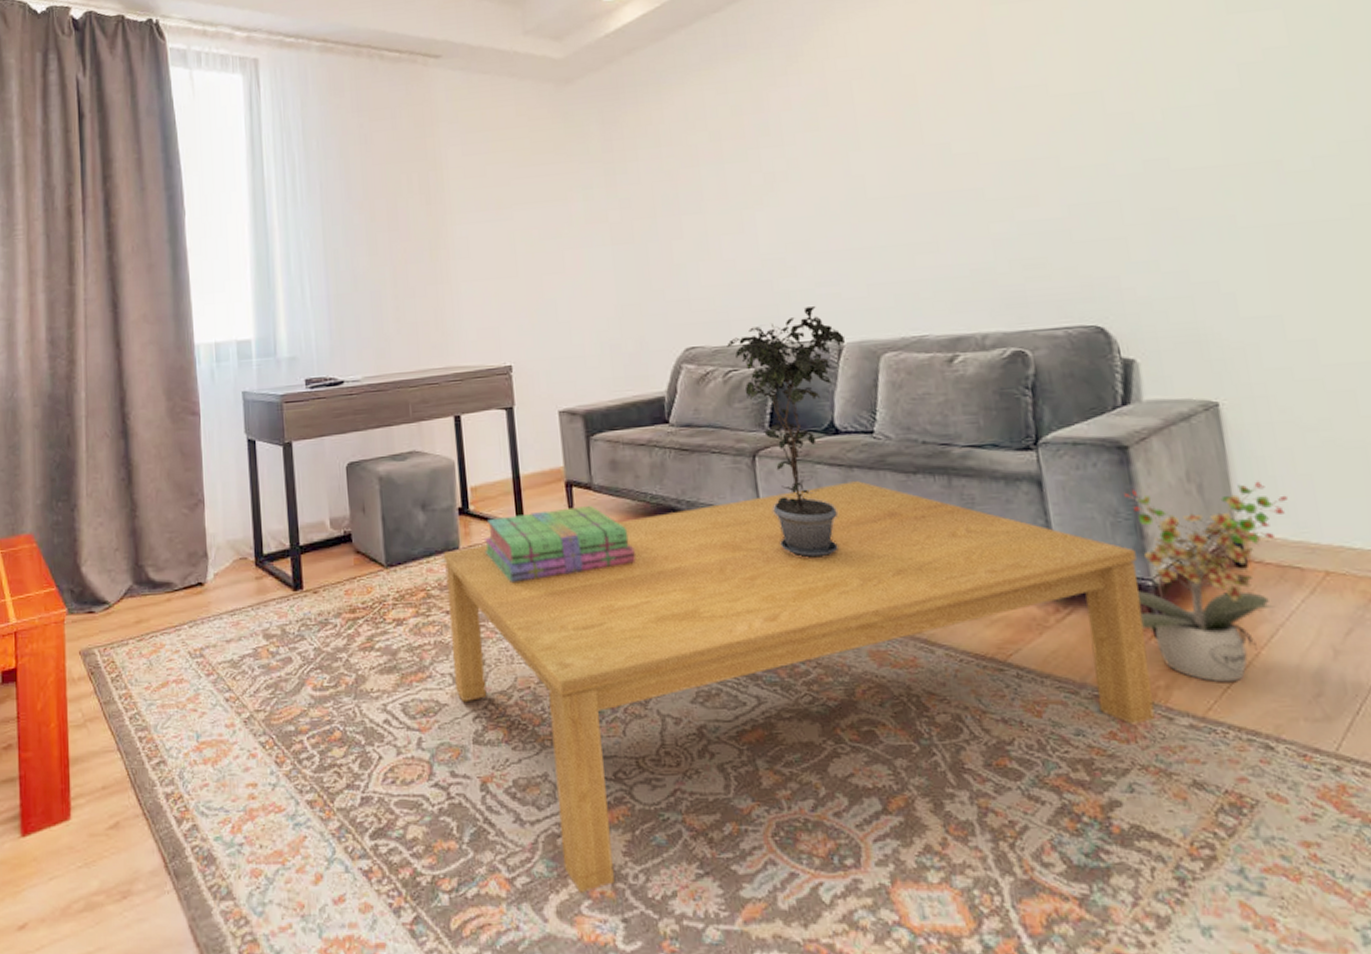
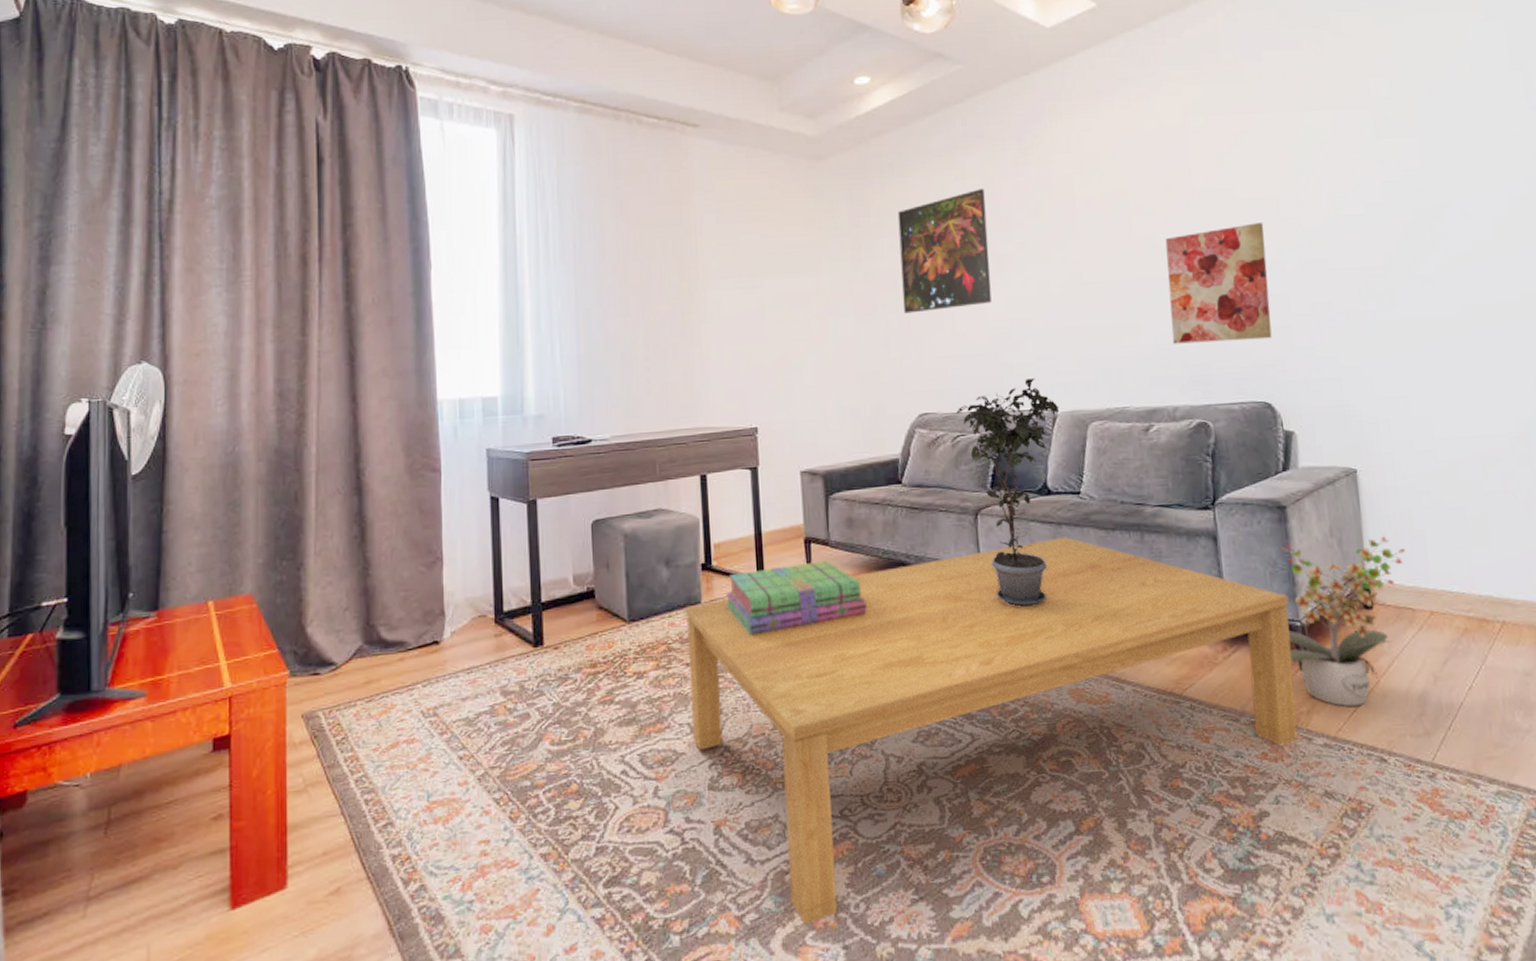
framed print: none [654,102,763,241] -> present [897,188,992,314]
wall art: none [964,121,1102,264] -> present [1165,223,1272,344]

